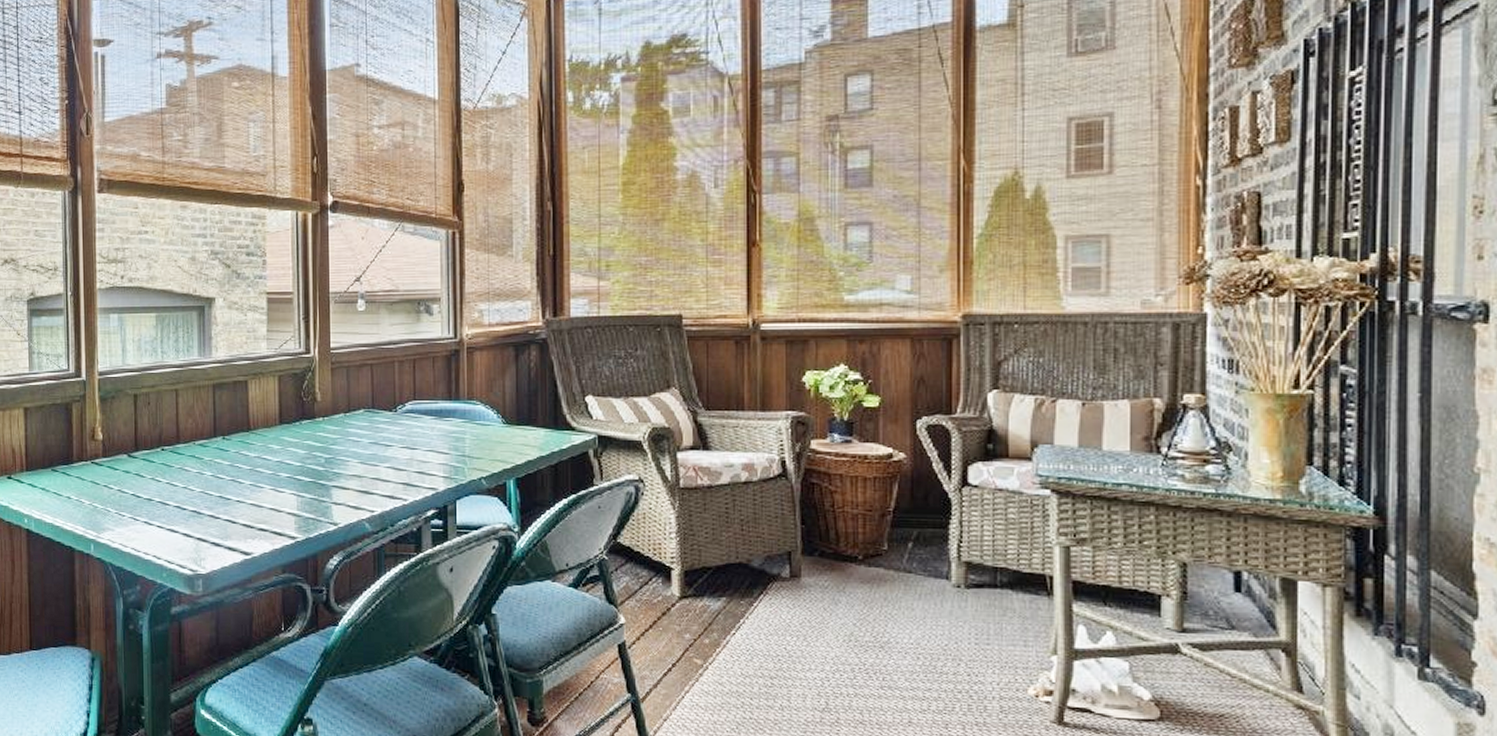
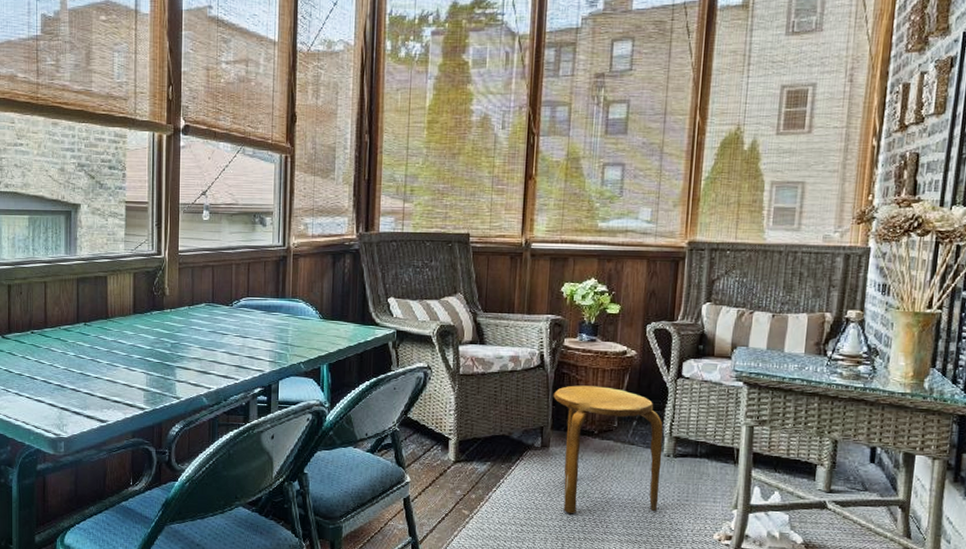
stool: none [801,498,950,662] -> present [553,385,663,514]

